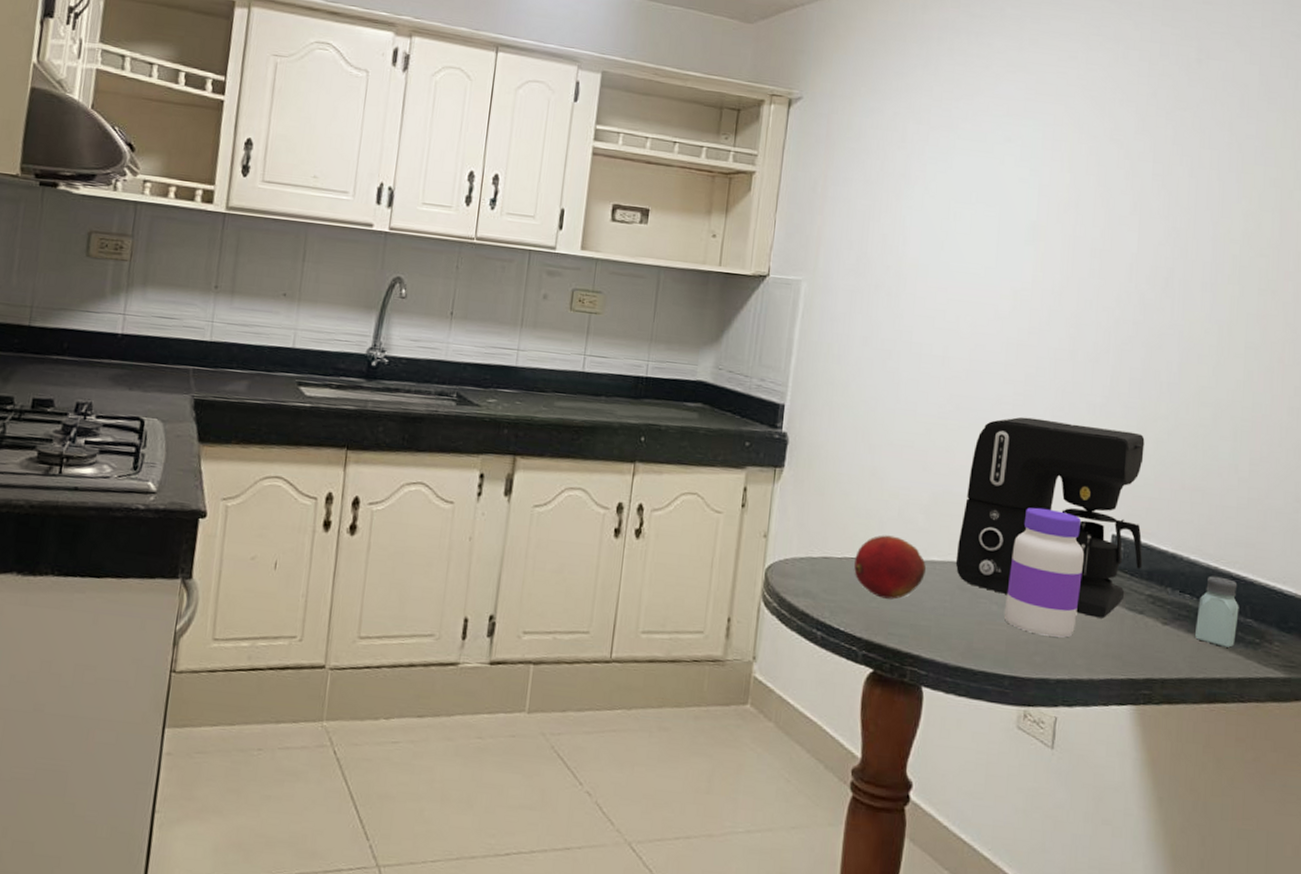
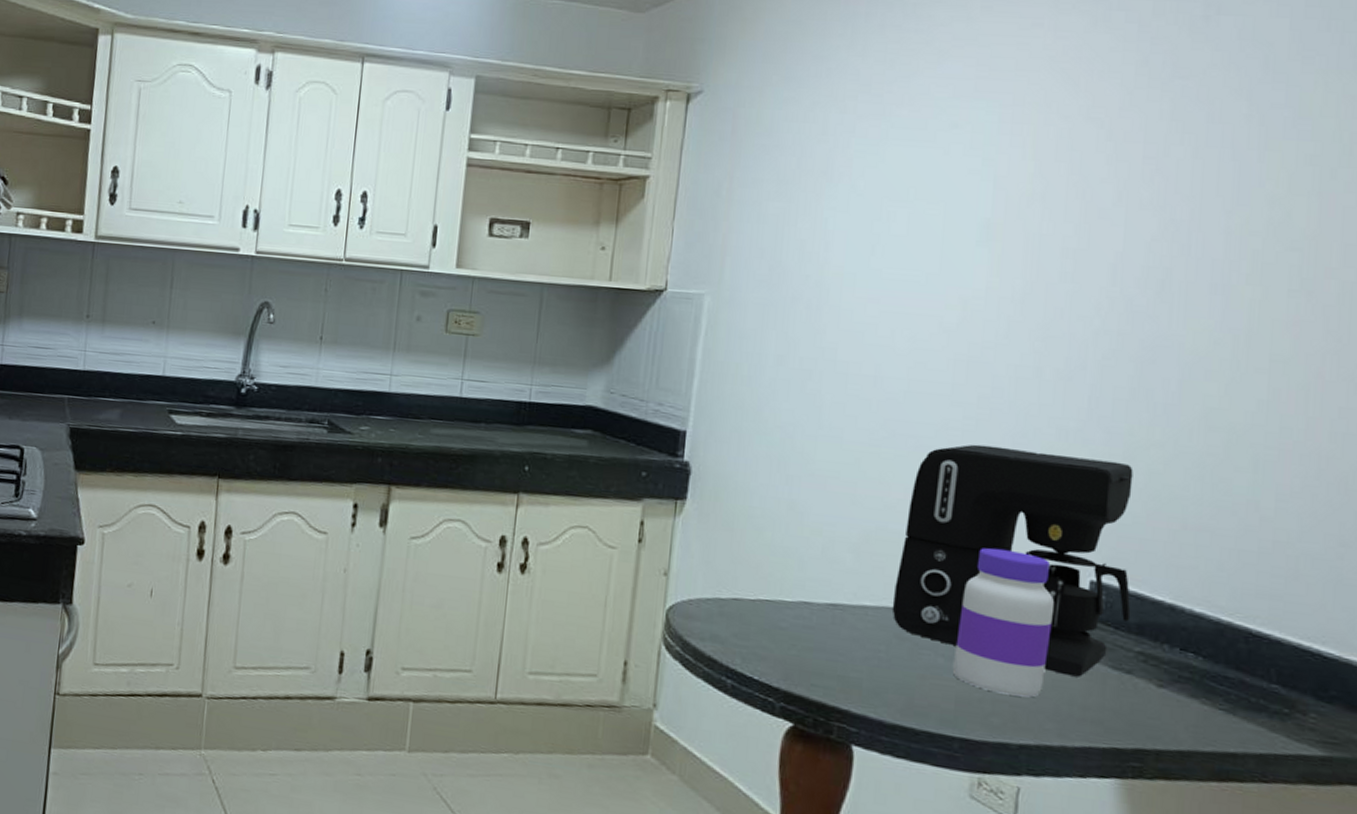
fruit: present [854,535,926,600] -> none [769,575,856,647]
saltshaker: present [1194,575,1239,647] -> none [1200,632,1261,717]

